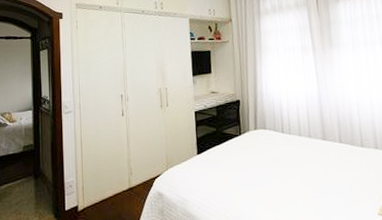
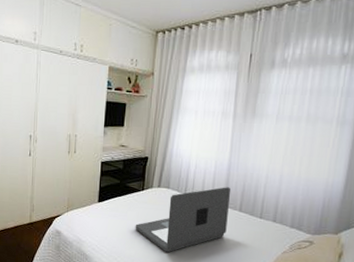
laptop: none [238,119,332,200] -> present [135,187,230,253]

